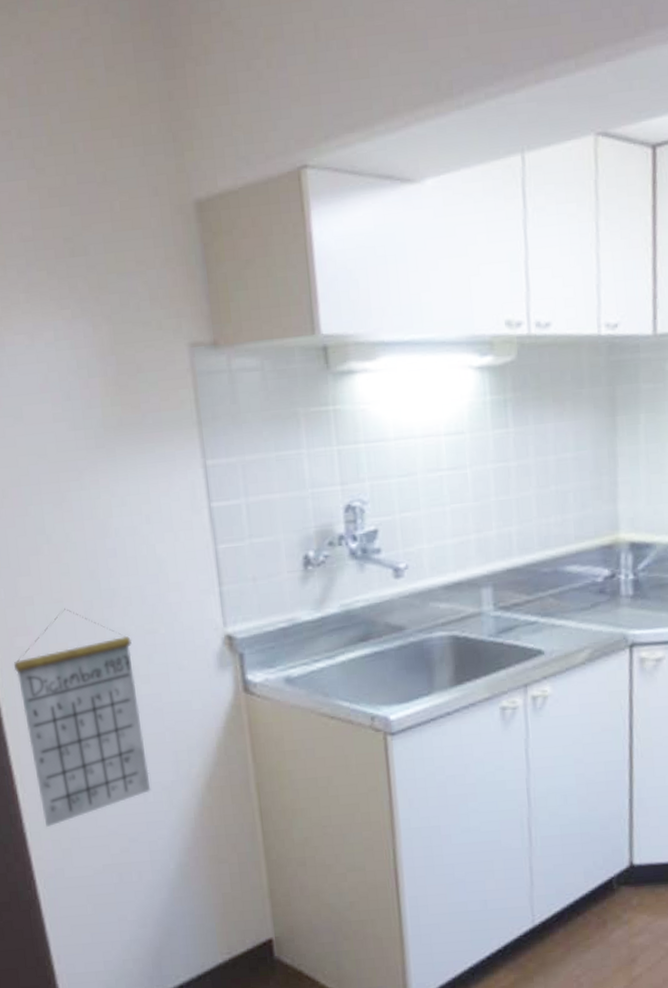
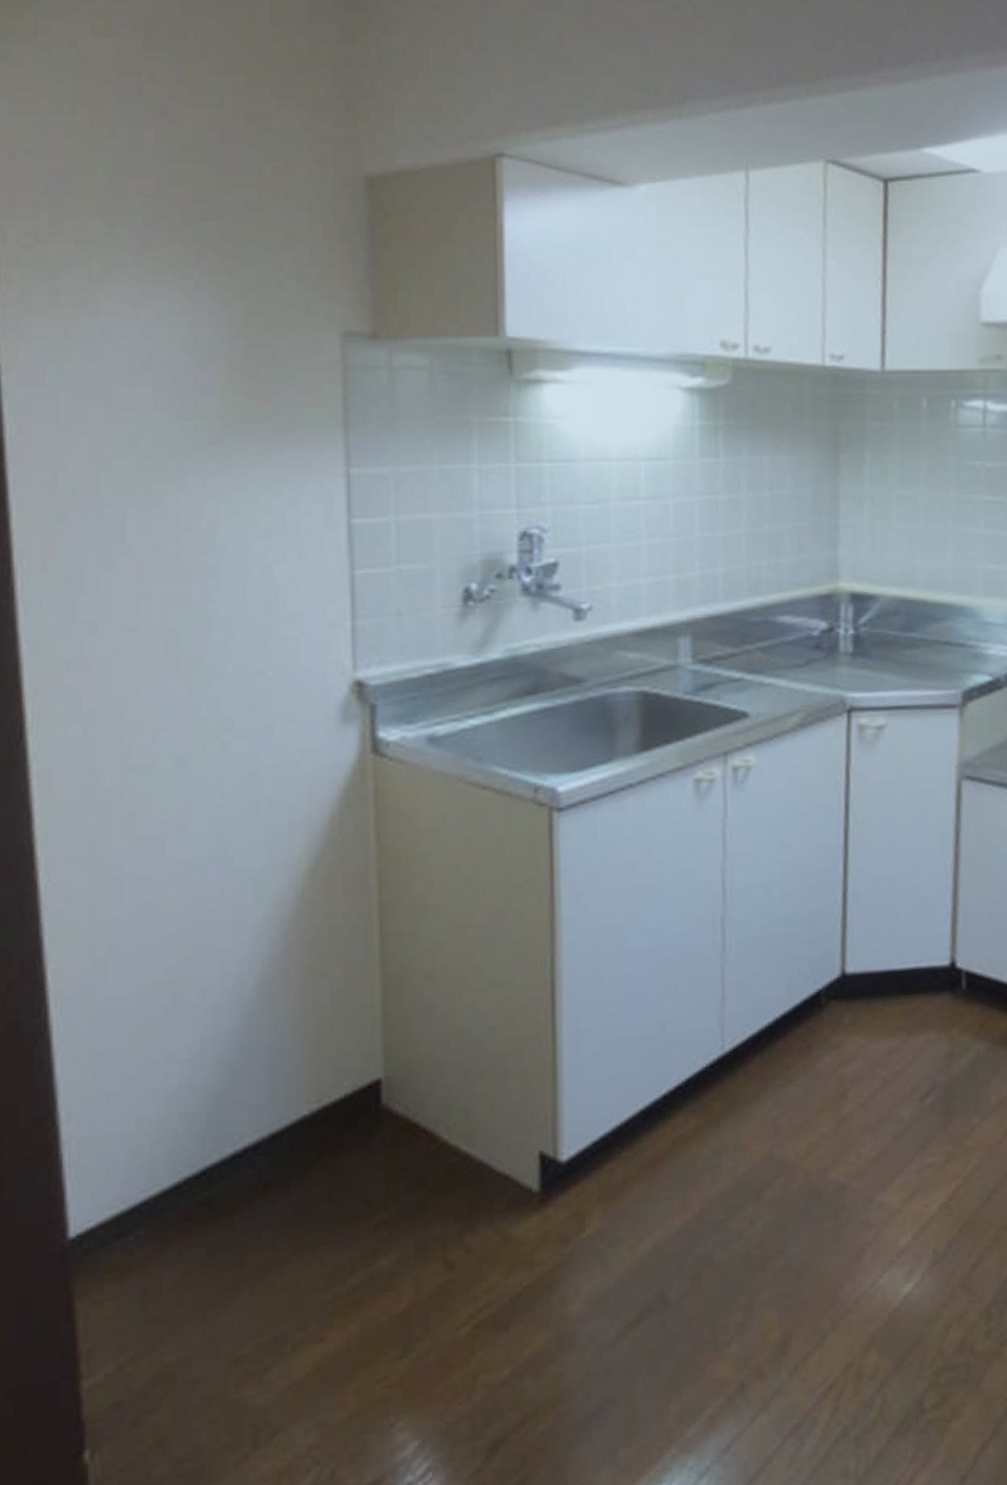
calendar: present [13,608,151,828] -> none [56,638,232,930]

